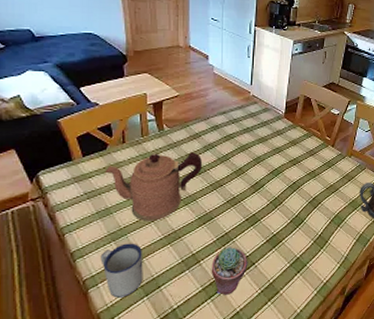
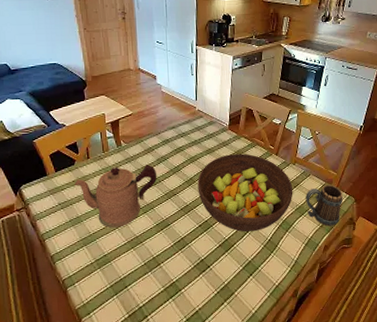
mug: present [100,243,143,298] -> none [75,247,112,296]
potted succulent: present [211,246,248,295] -> none [170,250,204,295]
fruit bowl: none [247,144,348,227] -> present [197,153,293,232]

